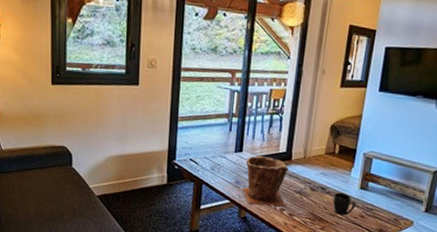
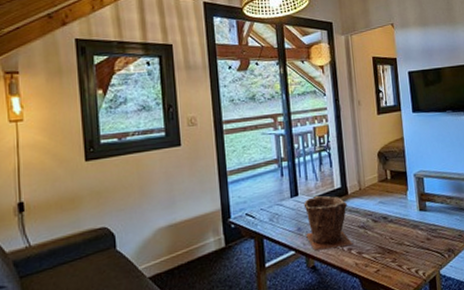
mug: present [332,192,356,215] -> none [396,218,419,243]

